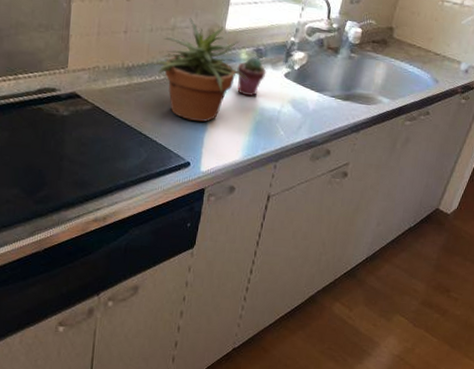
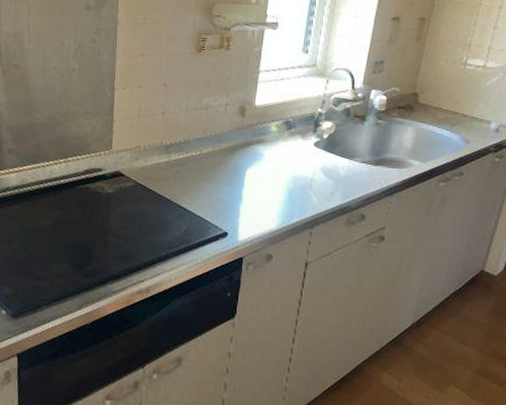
potted plant: present [154,18,248,122] -> none [190,97,279,193]
potted succulent: present [237,57,267,97] -> none [268,129,297,167]

